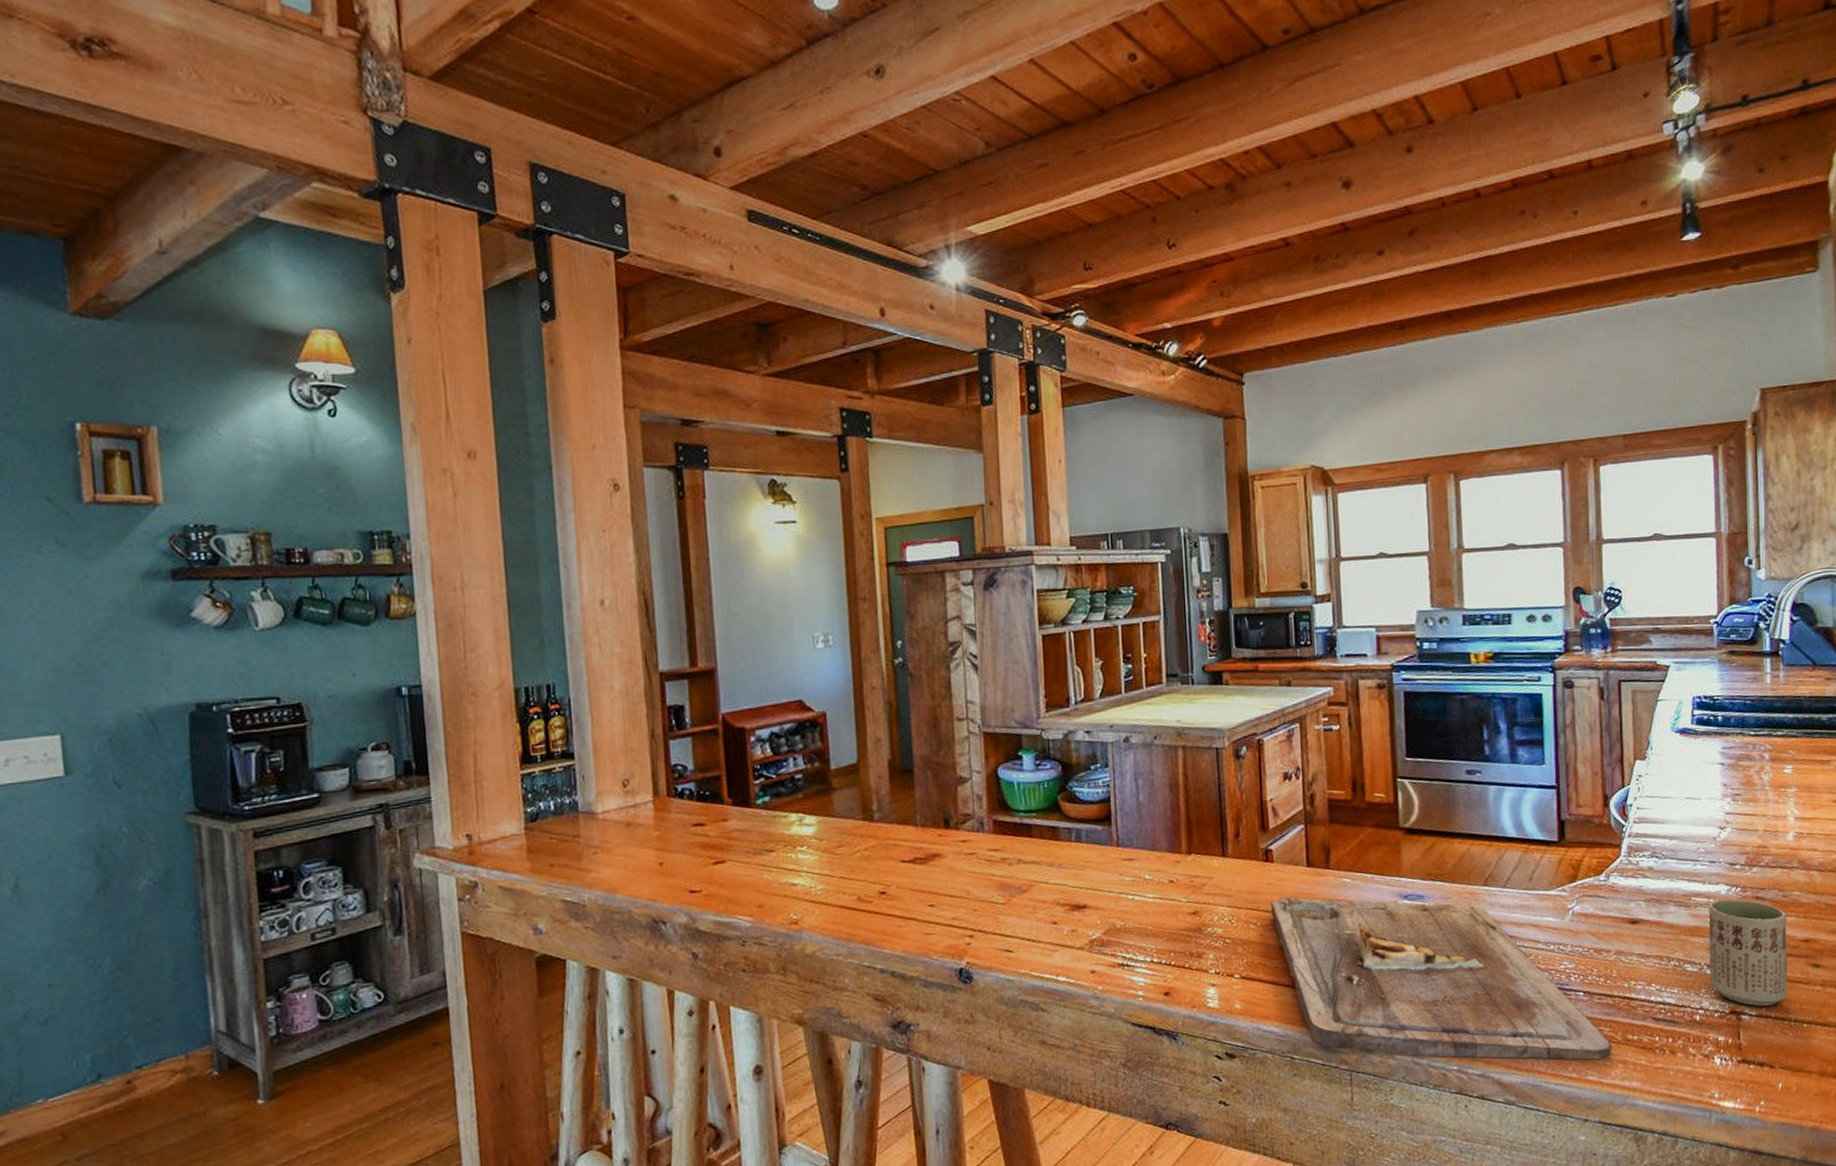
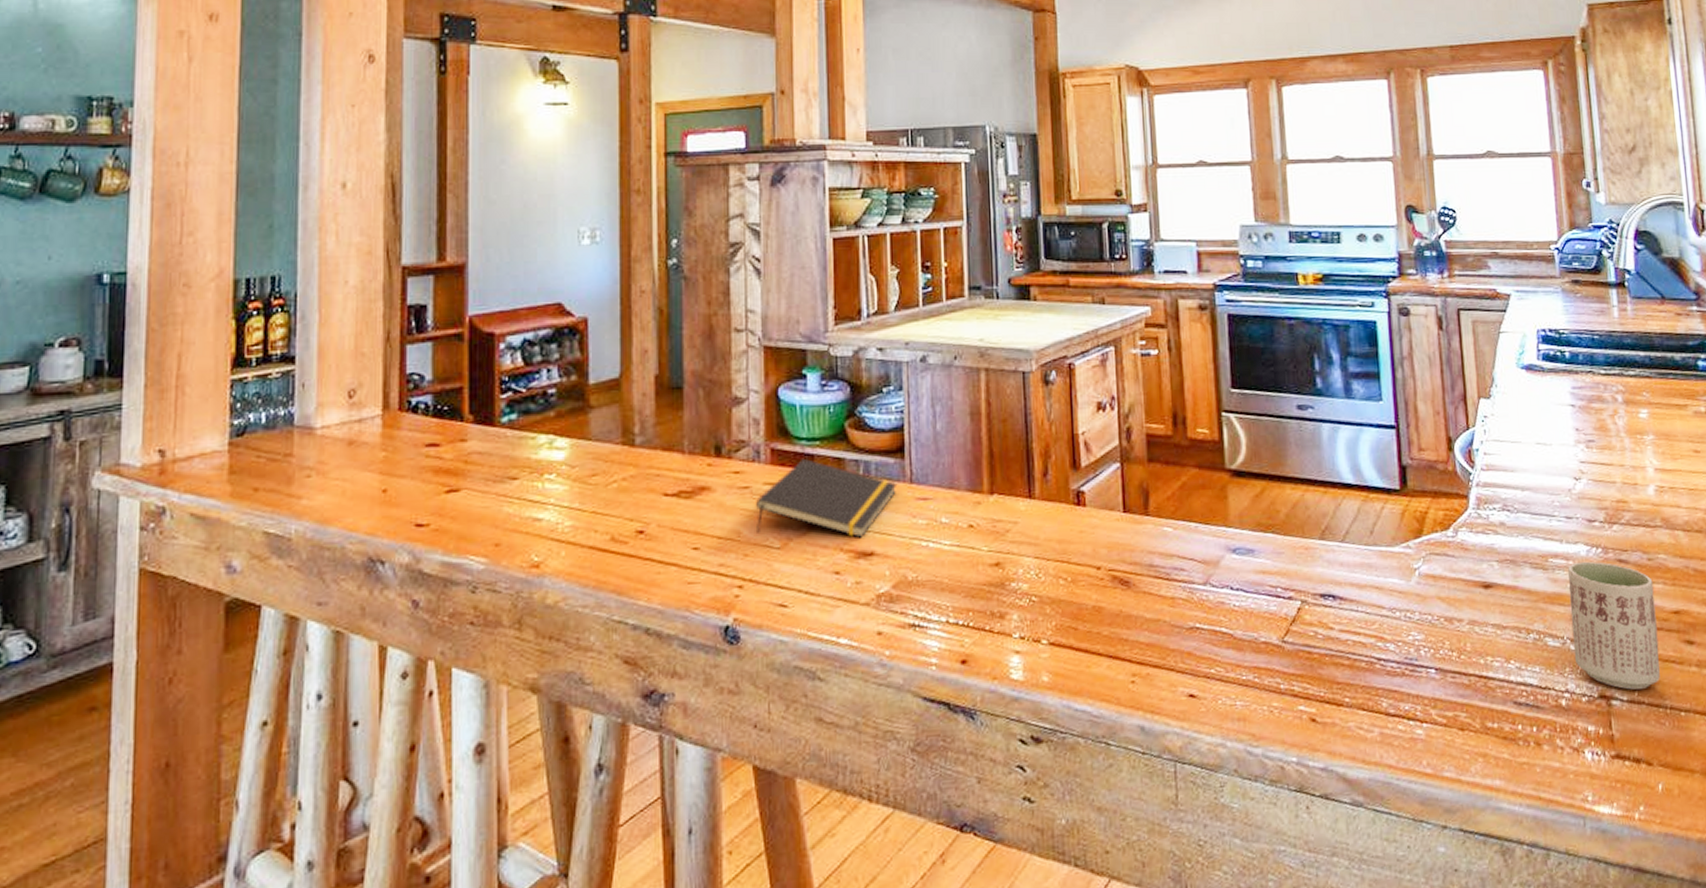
notepad: none [981,828,1106,894] -> present [755,459,898,538]
cutting board: present [1271,897,1613,1061] -> none [1083,547,1471,753]

